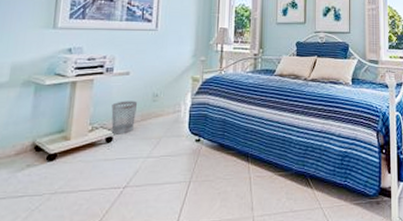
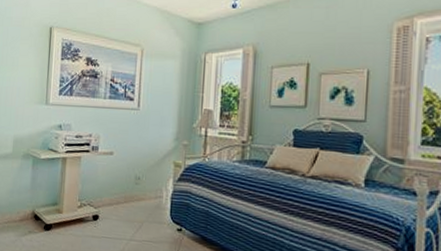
wastebasket: present [111,101,138,135] -> none [97,180,121,214]

